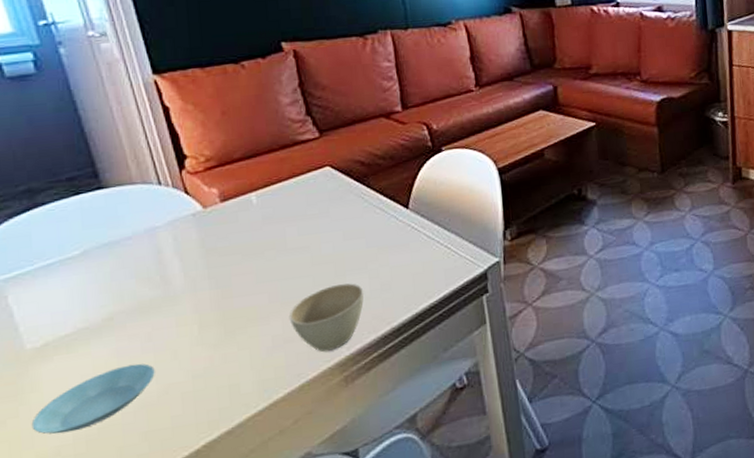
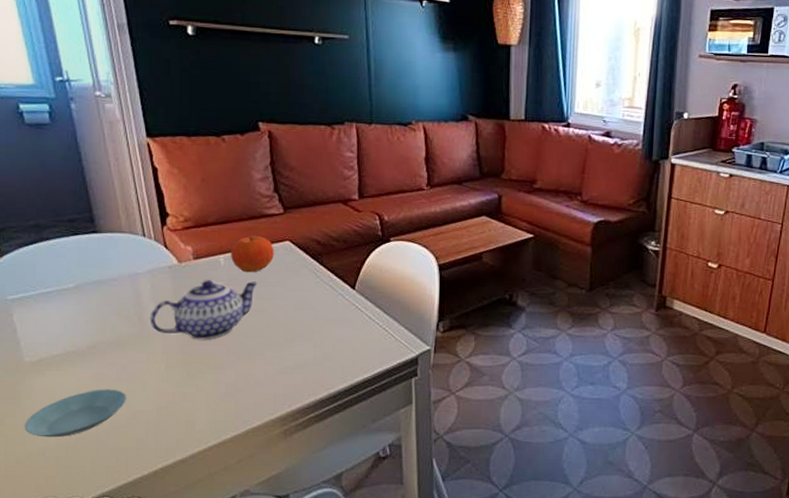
teapot: none [174,216,298,292] -> present [150,280,258,340]
fruit: none [263,165,313,208] -> present [231,235,274,273]
cup: present [288,283,364,352] -> none [241,348,308,406]

